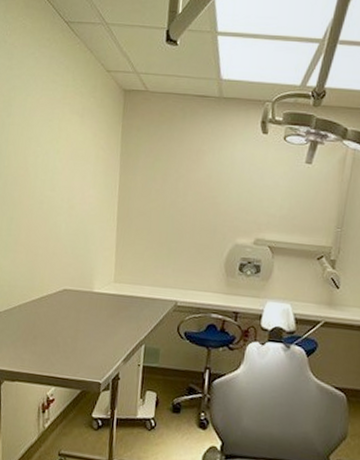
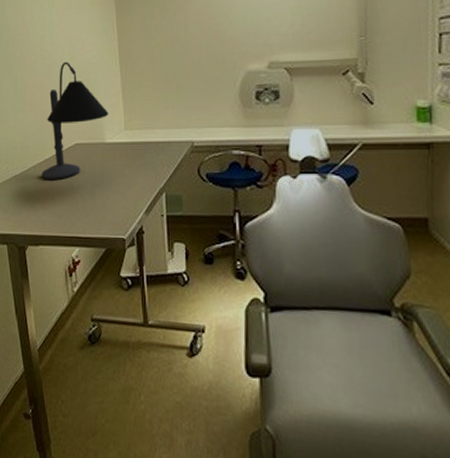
desk lamp: none [26,209,101,321] -> present [41,61,109,179]

